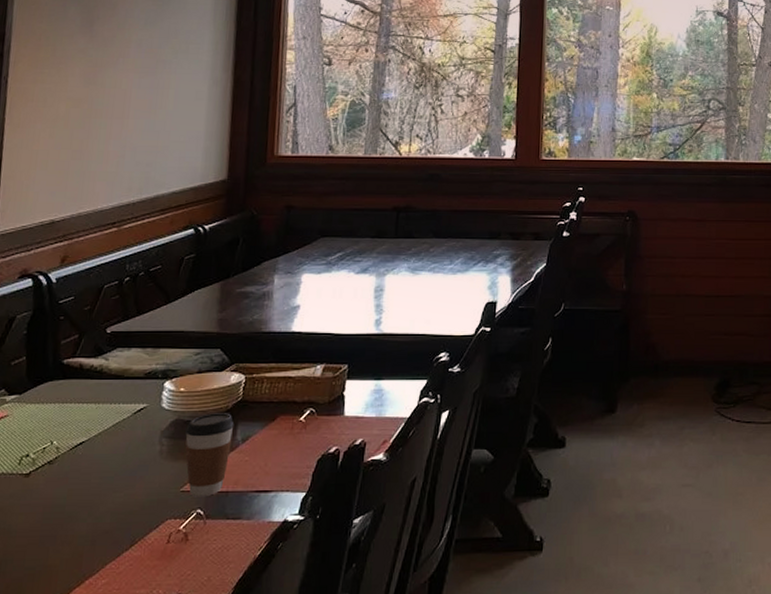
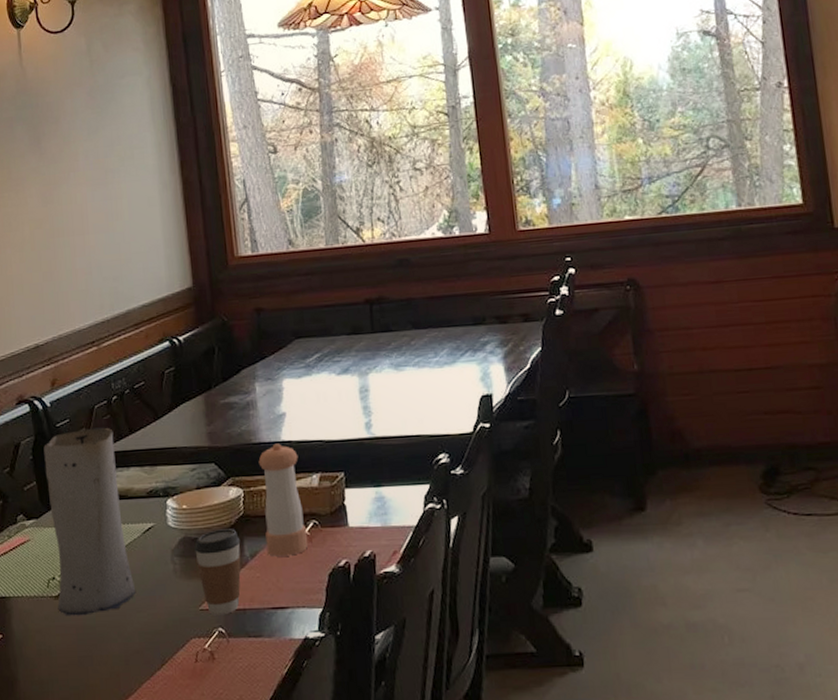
vase: none [26,307,120,495] -> present [43,427,136,616]
pepper shaker: none [259,333,306,442] -> present [258,443,309,557]

